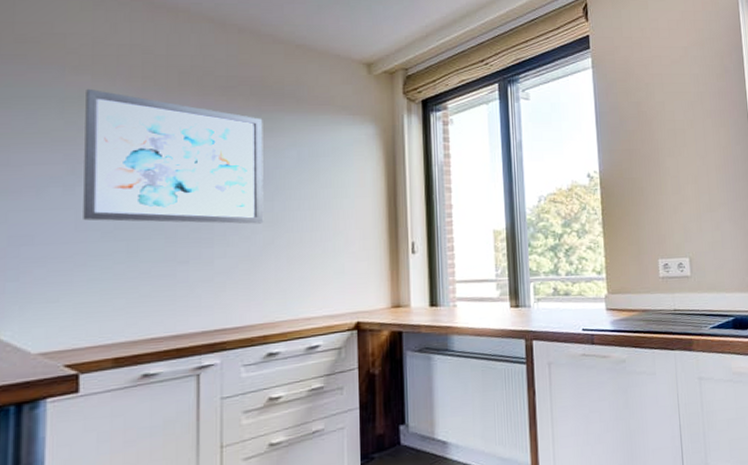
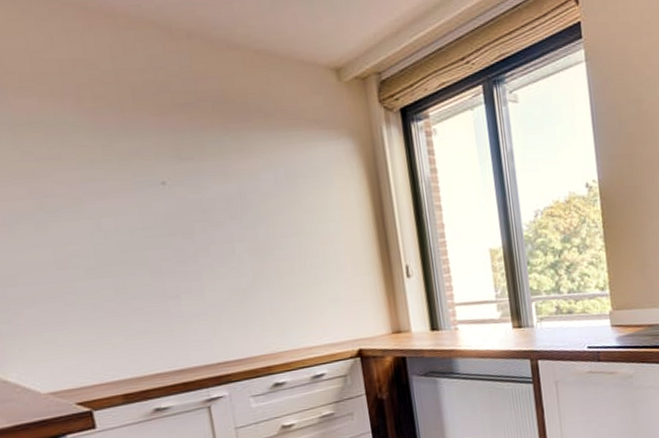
wall art: present [83,88,264,224] -> none [35,113,250,258]

